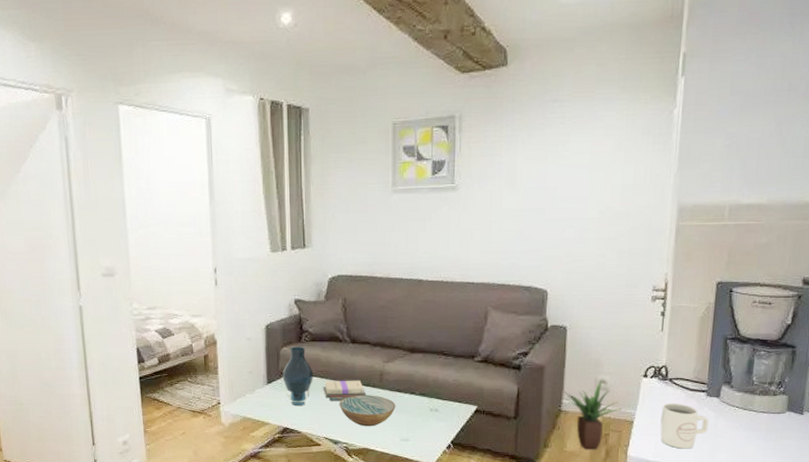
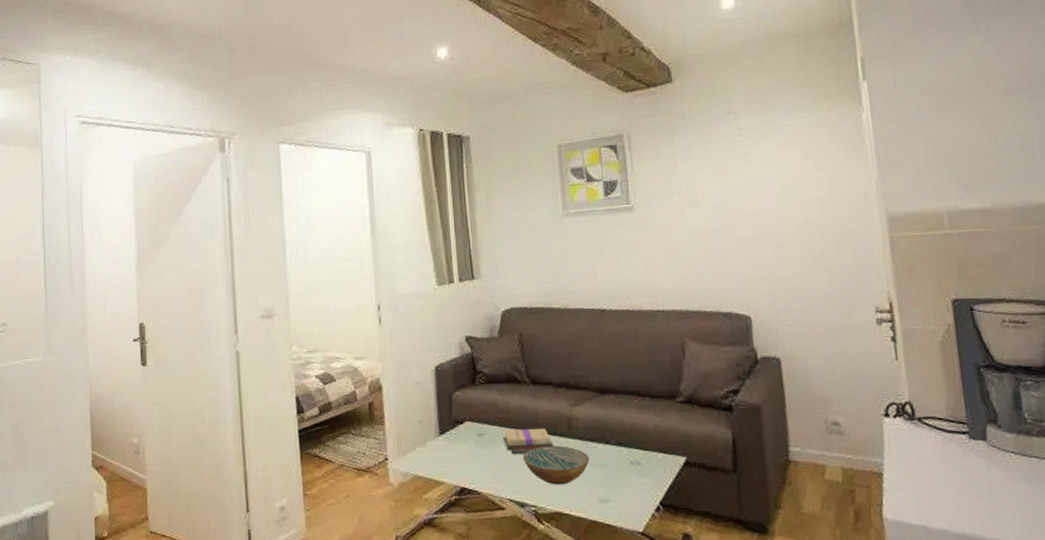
vase: present [282,346,313,405] -> none [456,390,492,460]
potted plant: present [564,380,622,450] -> none [790,421,865,511]
mug: present [660,403,709,449] -> none [915,449,981,509]

